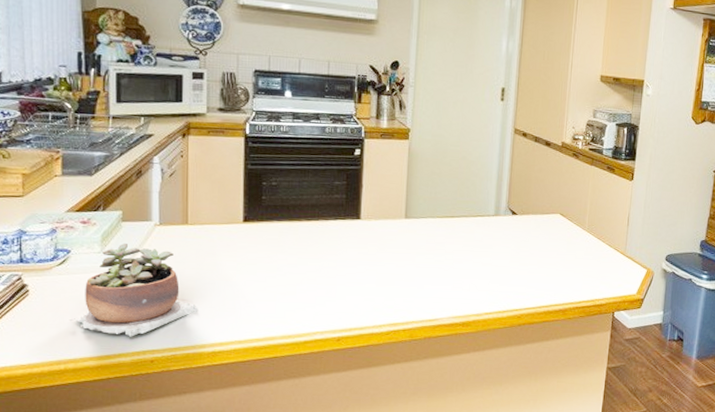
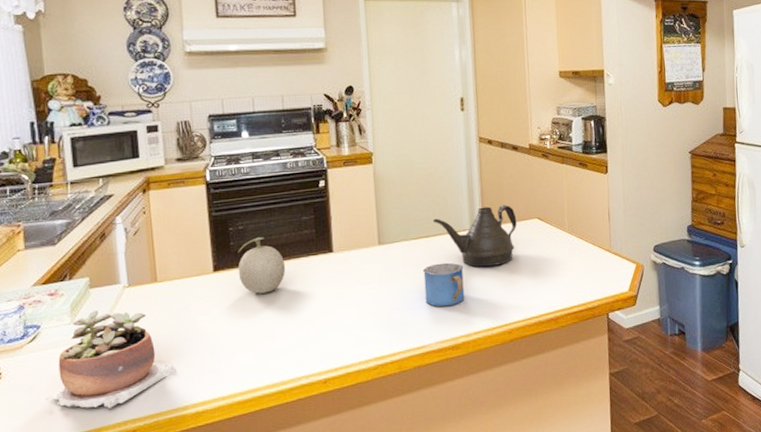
fruit: none [267,195,314,249] -> present [238,237,286,294]
mug: none [443,243,484,285] -> present [423,262,465,307]
teapot: none [460,196,540,253] -> present [433,204,517,267]

